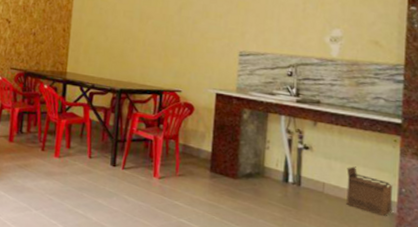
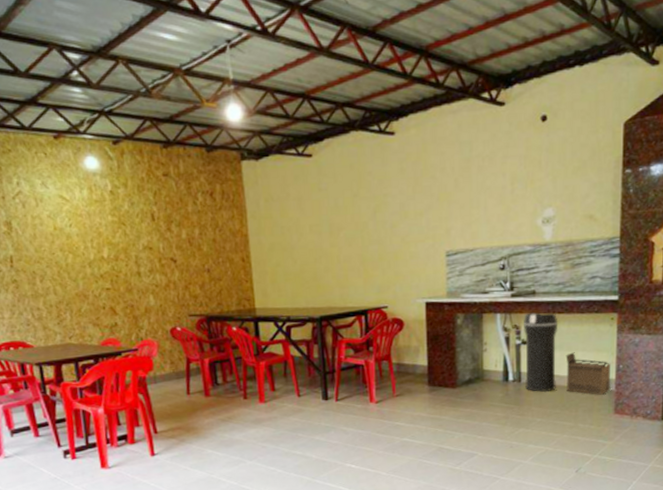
trash can: none [304,120,341,202] -> present [524,312,558,393]

